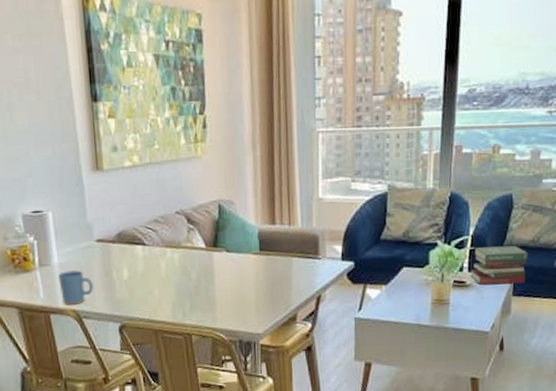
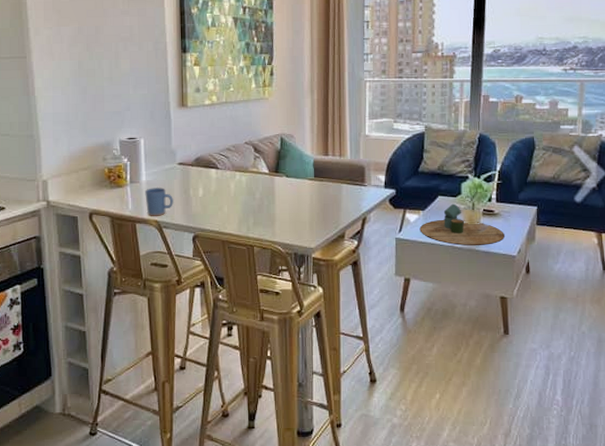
decorative tray: none [382,275,477,323] -> present [419,203,504,245]
books: present [470,245,528,286] -> none [498,181,550,215]

